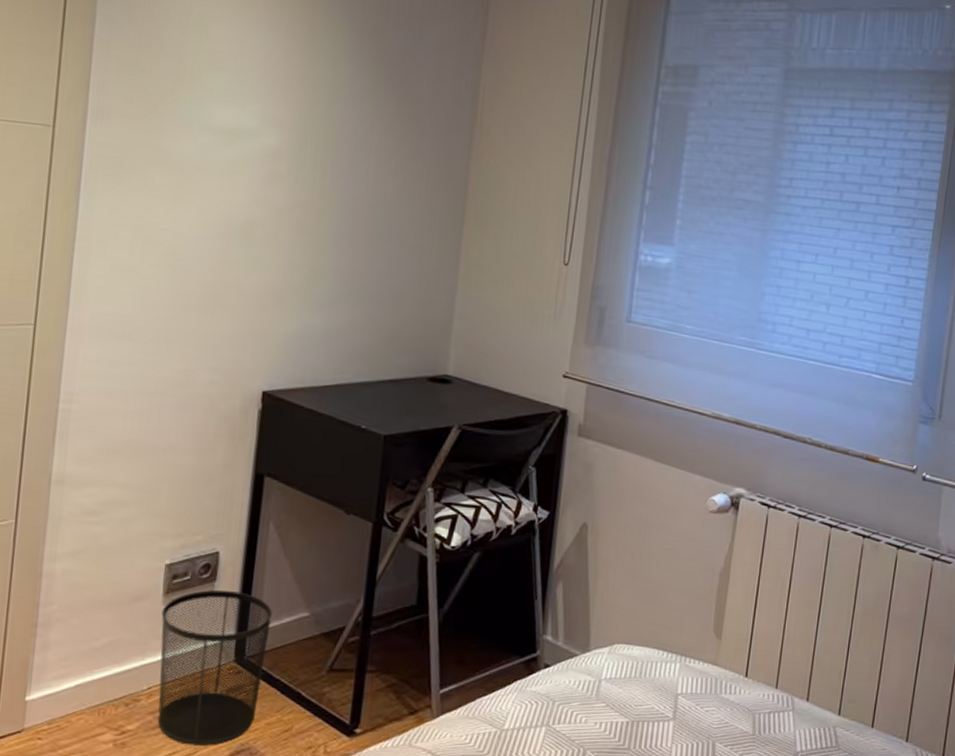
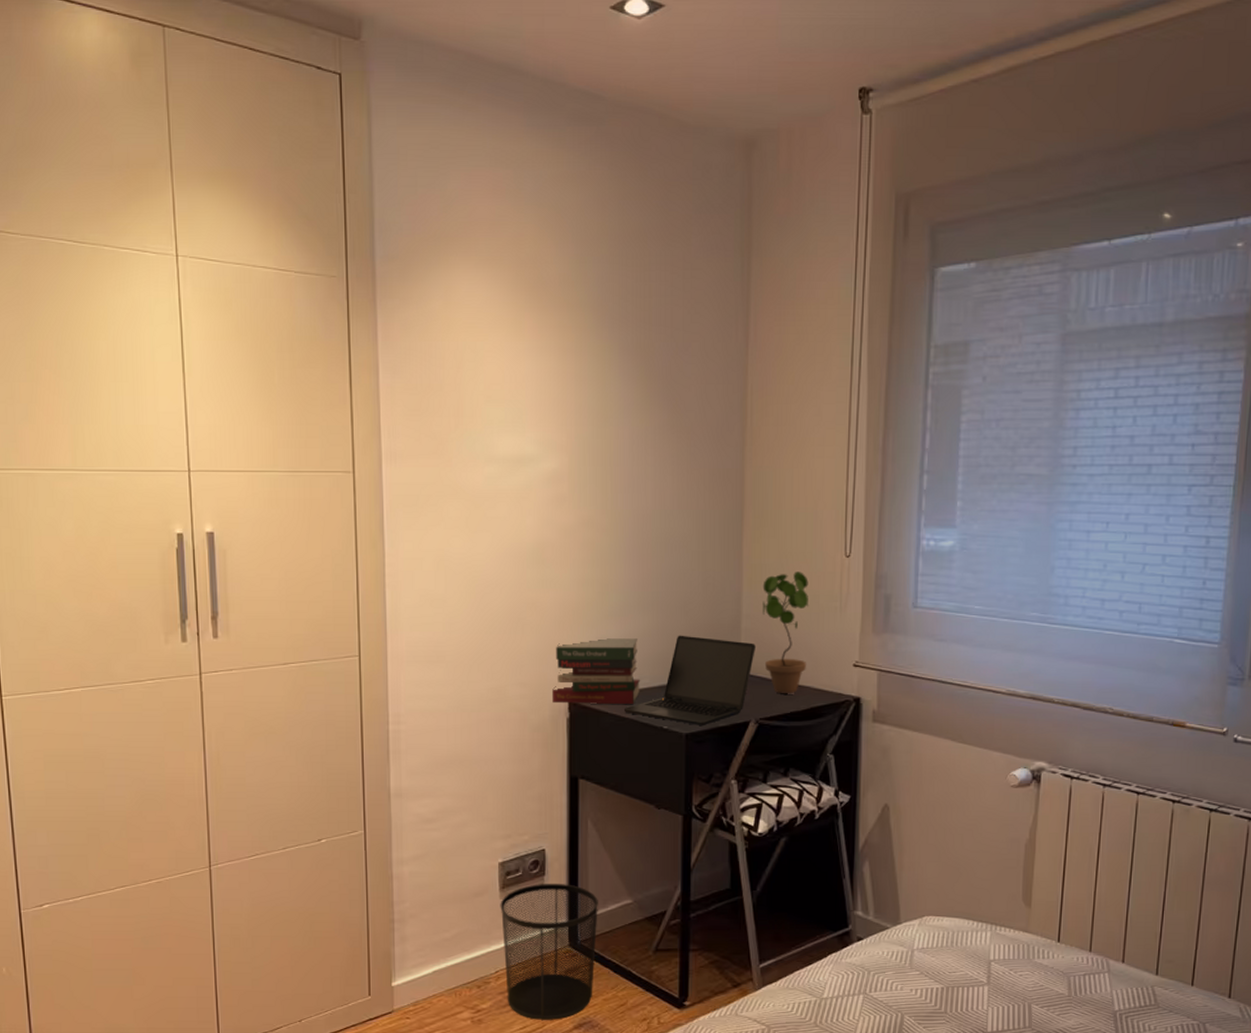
books: none [244,327,343,399] -> present [551,638,641,704]
laptop: none [321,330,466,428] -> present [623,635,755,725]
potted plant: none [473,275,525,401] -> present [762,572,809,694]

